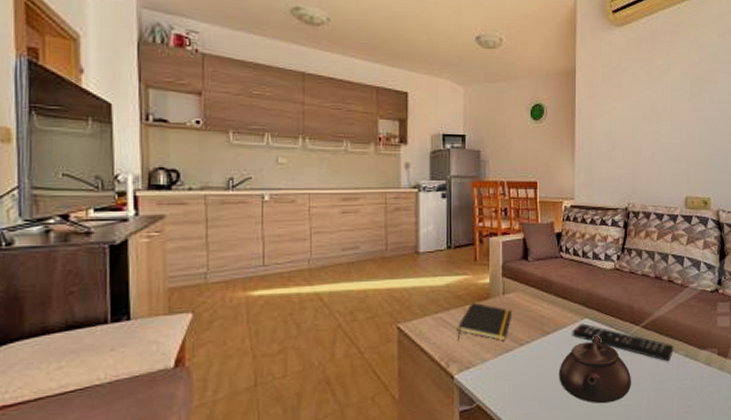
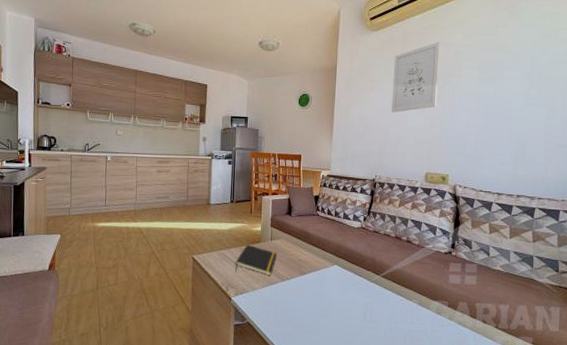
teapot: present [559,336,632,404] -> none [311,280,371,334]
remote control: present [572,323,674,362] -> none [323,269,409,307]
wall art: none [643,41,693,126] -> present [391,42,440,113]

